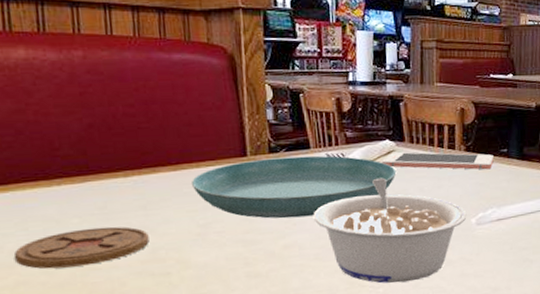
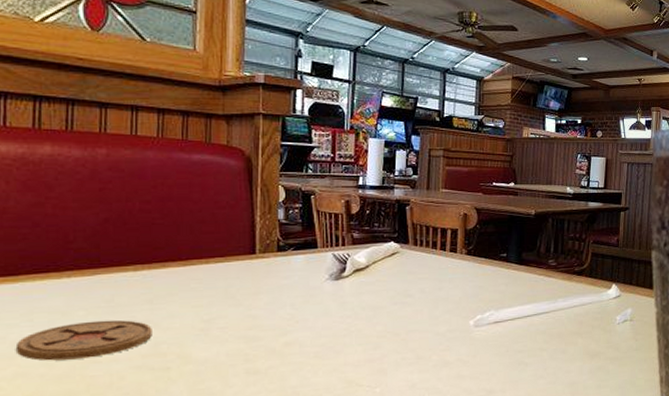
saucer: present [192,155,397,219] -> none [200,255,399,316]
legume: present [313,177,467,284] -> none [315,278,465,384]
cell phone: present [382,152,494,170] -> none [386,254,493,273]

